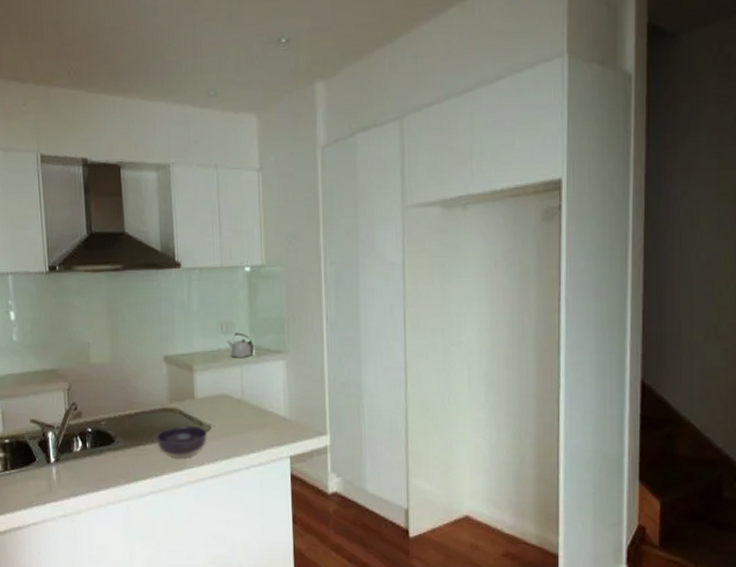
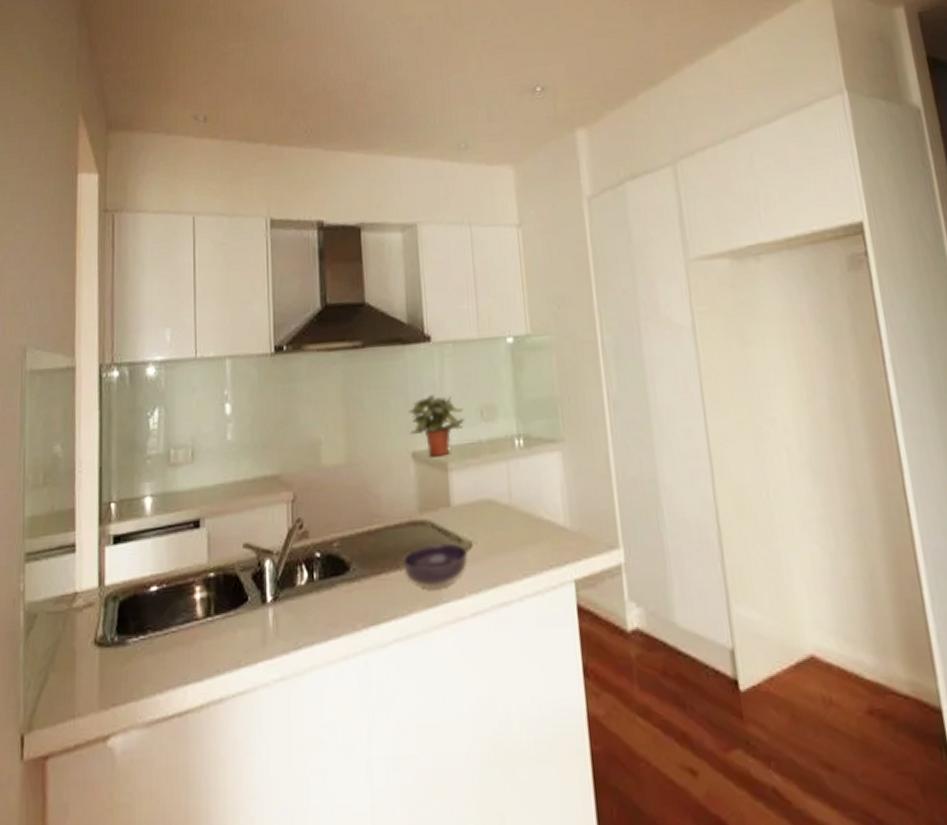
potted plant: none [161,311,207,361] -> present [408,395,464,457]
kettle: present [226,333,255,359] -> none [487,418,523,452]

